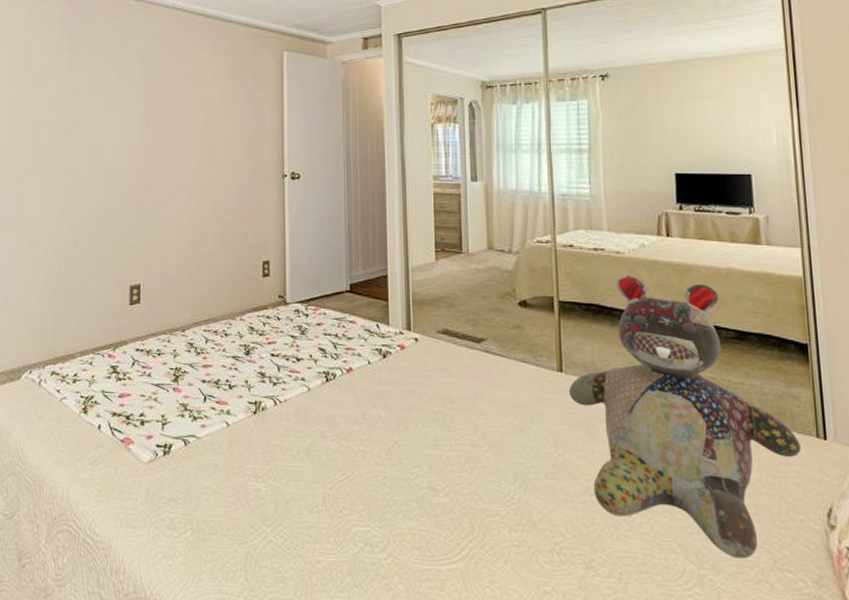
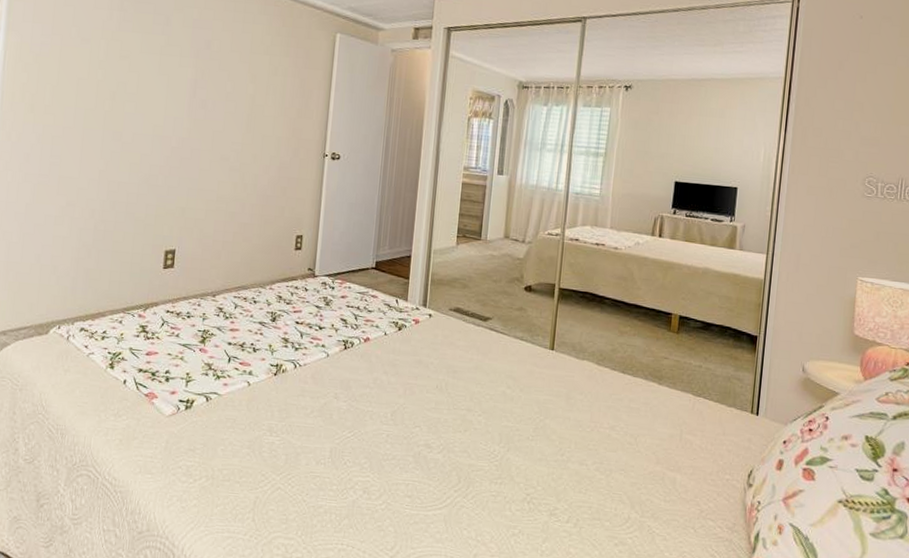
stuffed bear: present [568,275,801,559] -> none [556,269,738,510]

